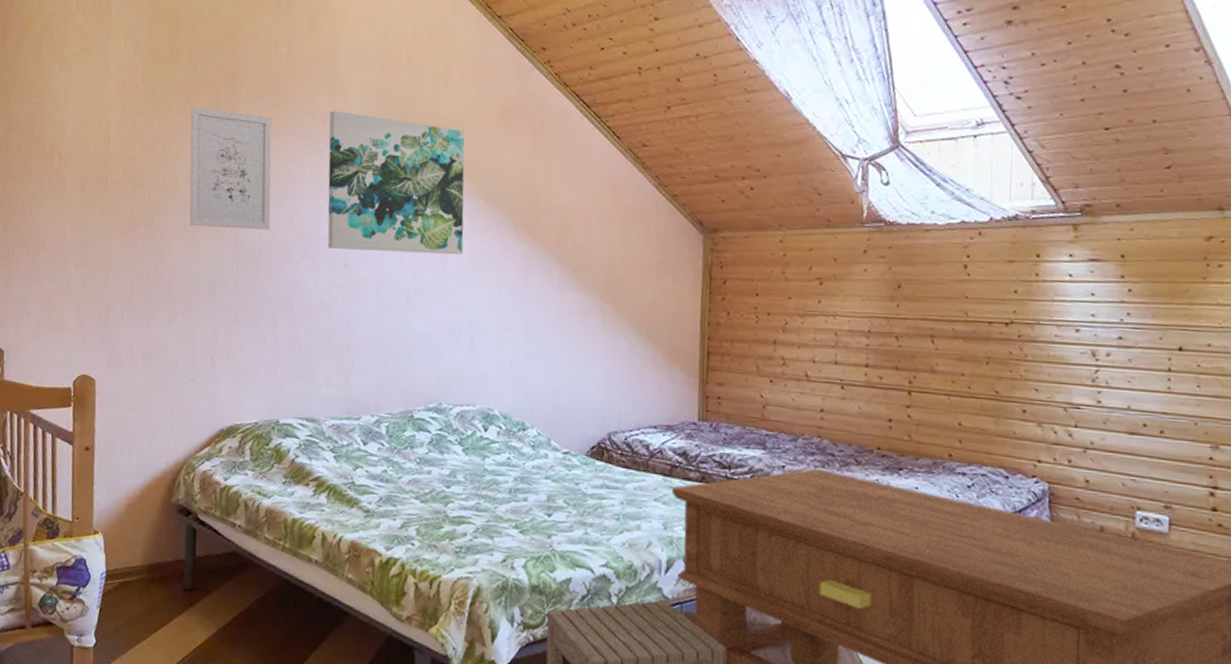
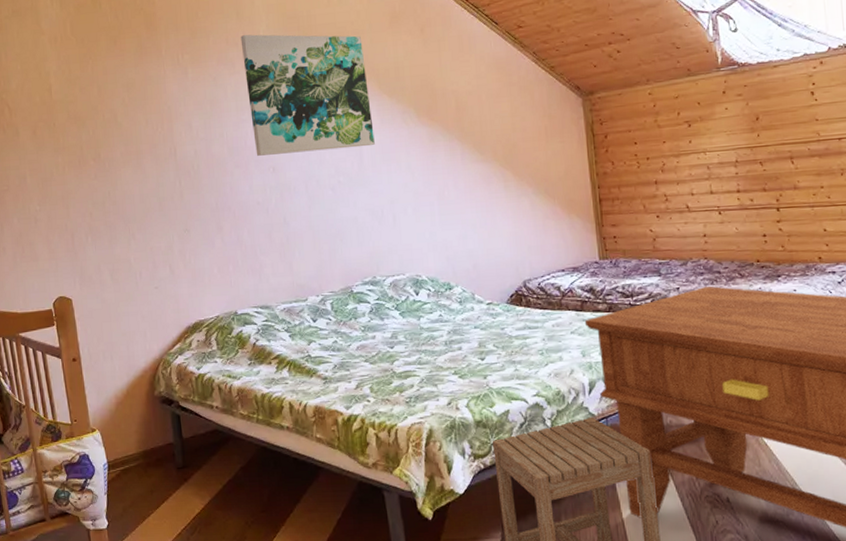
wall art: present [189,106,272,231] -> none [118,48,204,154]

